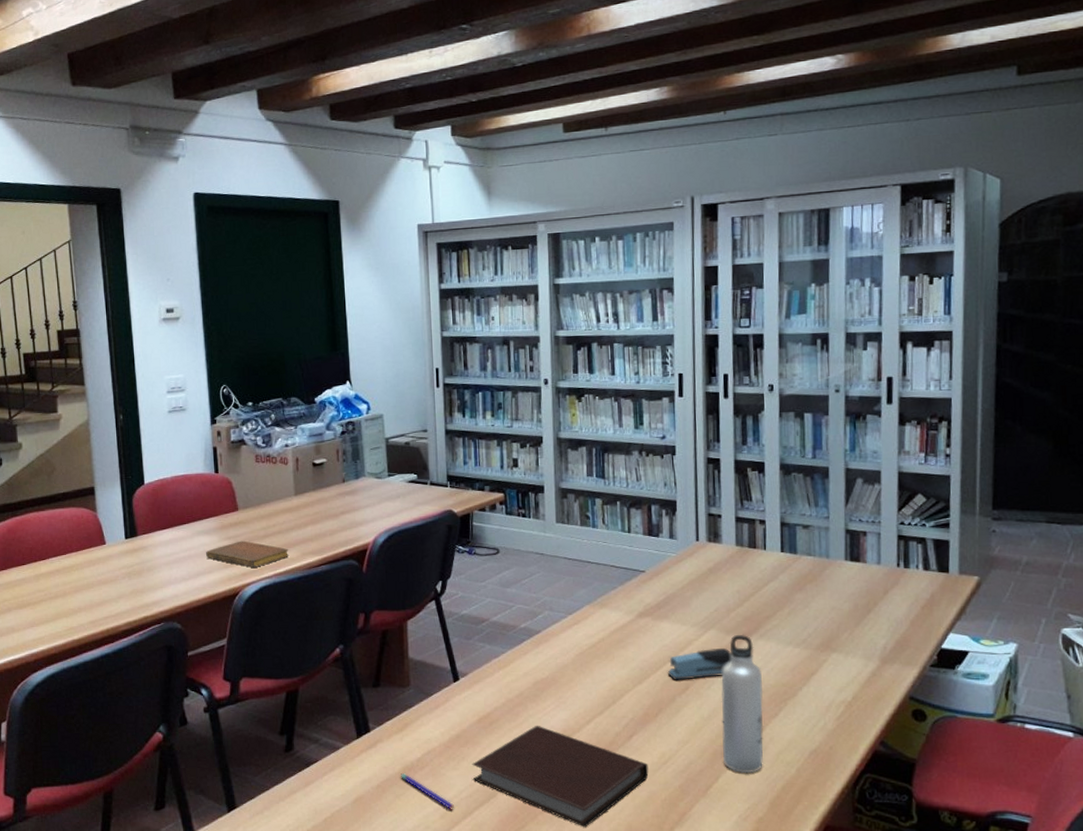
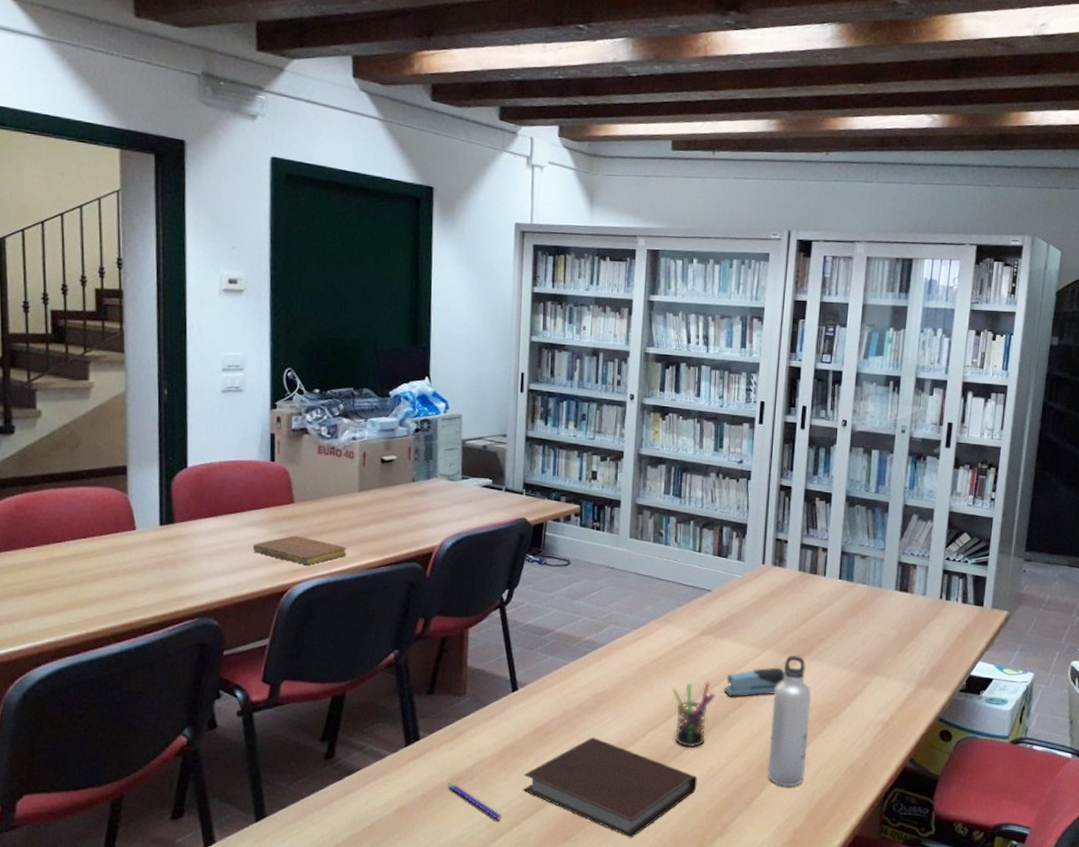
pen holder: none [613,665,660,734] -> present [671,682,716,748]

